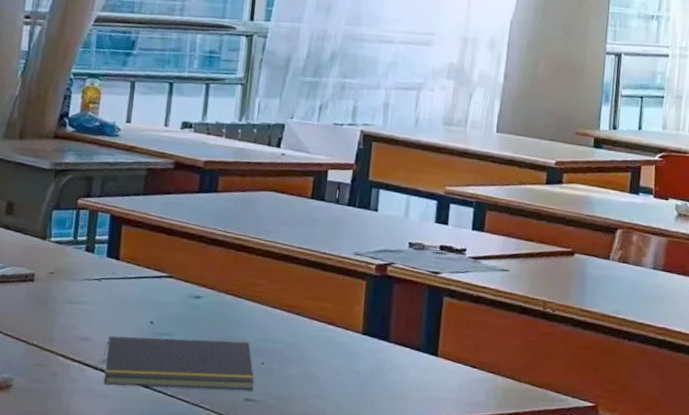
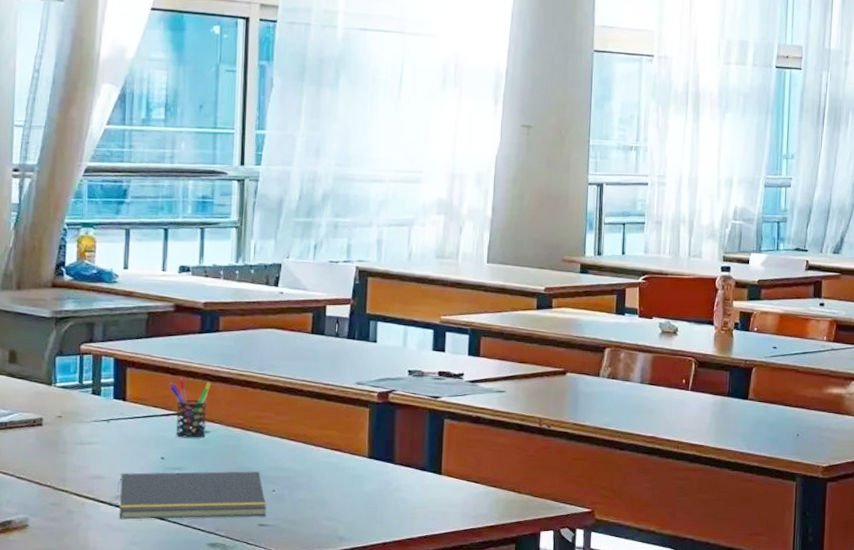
pen holder: none [164,239,206,303] -> present [169,378,211,438]

